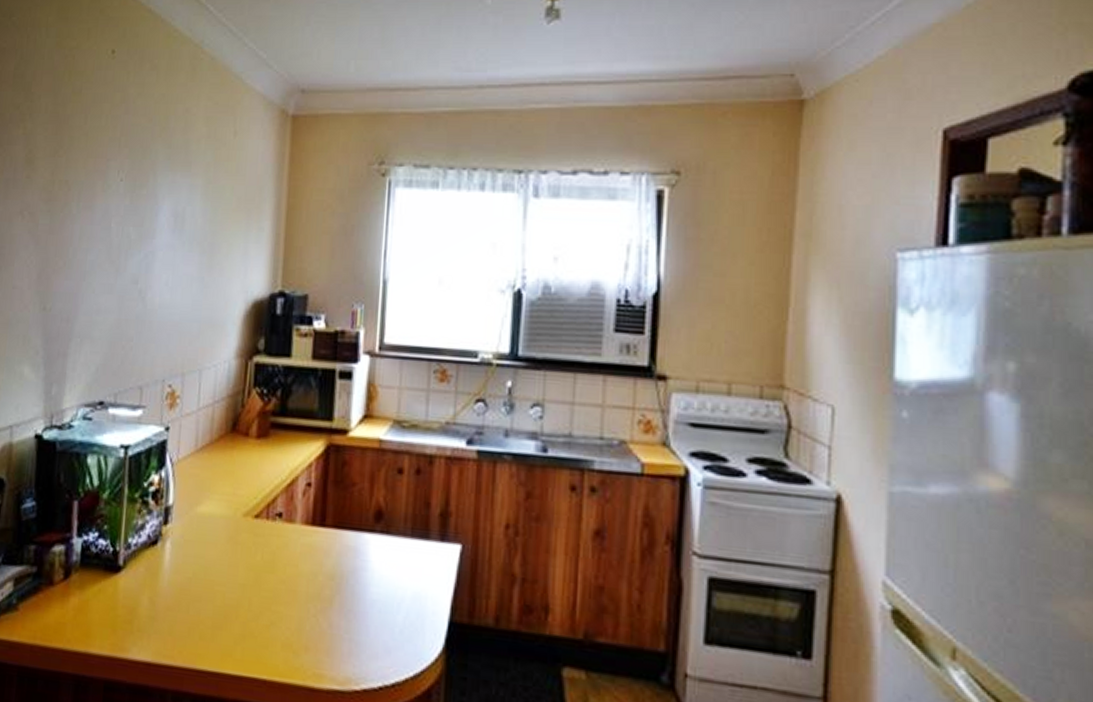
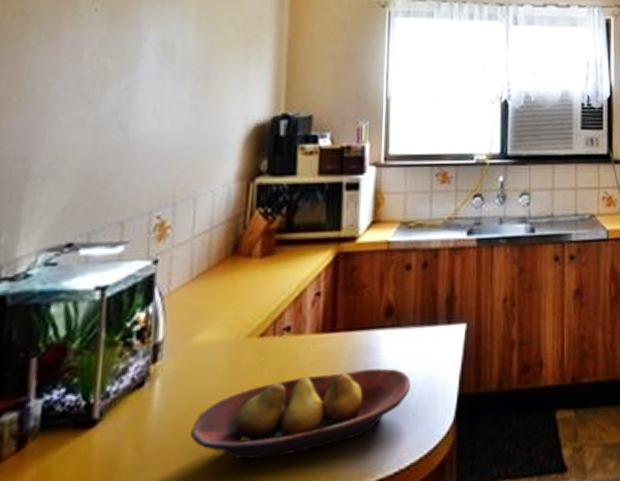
fruit bowl: none [193,566,398,642] -> present [189,368,410,460]

